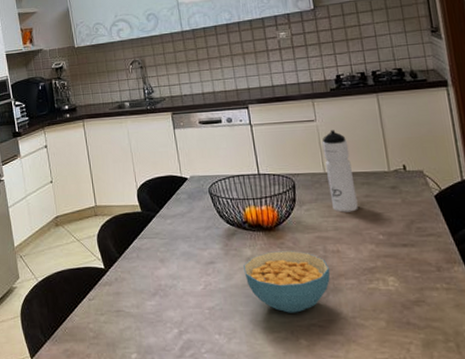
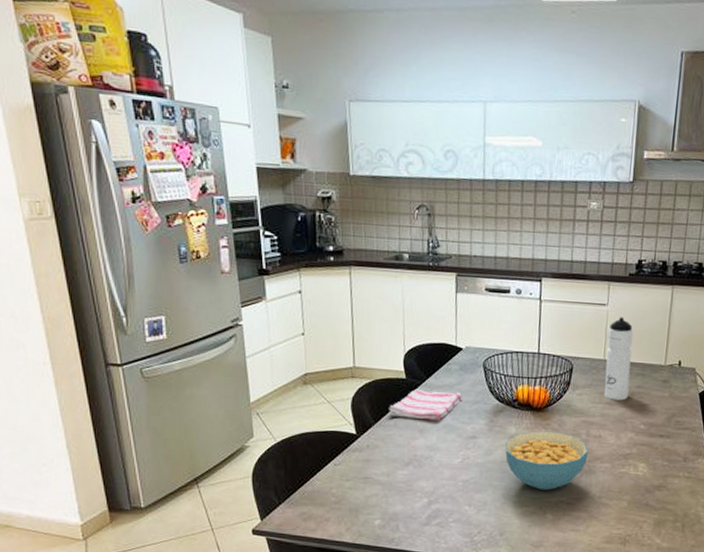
dish towel: none [130,220,196,250] -> present [389,390,463,421]

